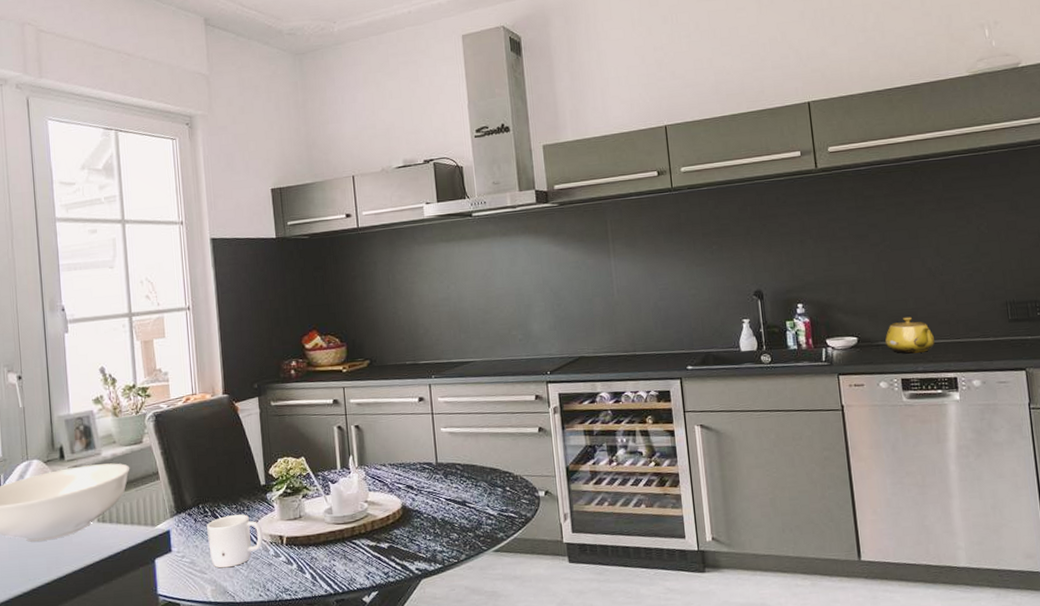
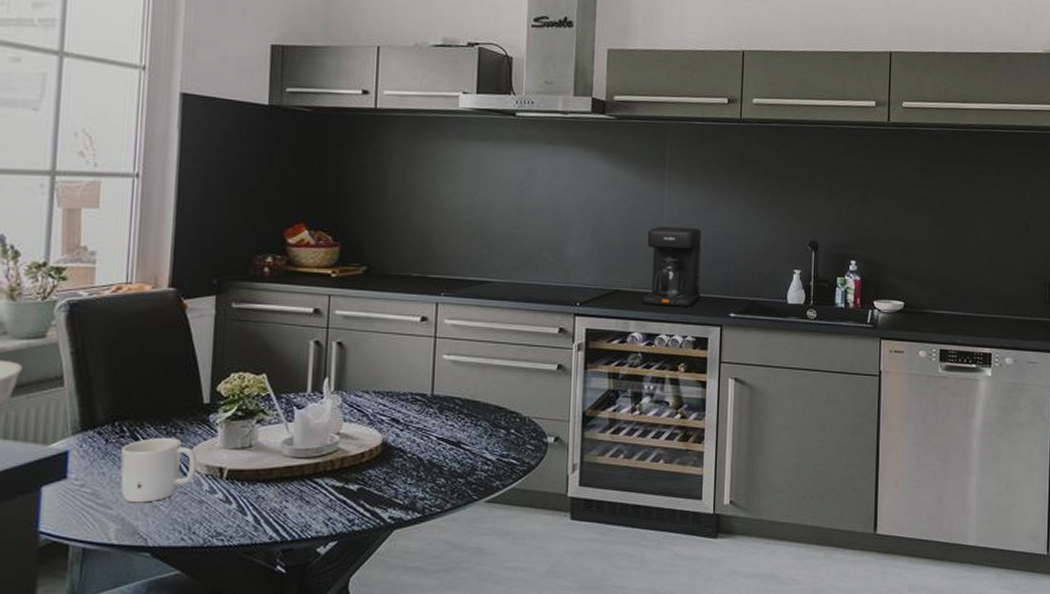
coffee maker: none [601,292,658,367] -> present [642,226,701,307]
teapot: present [884,317,935,354] -> none [929,287,977,325]

